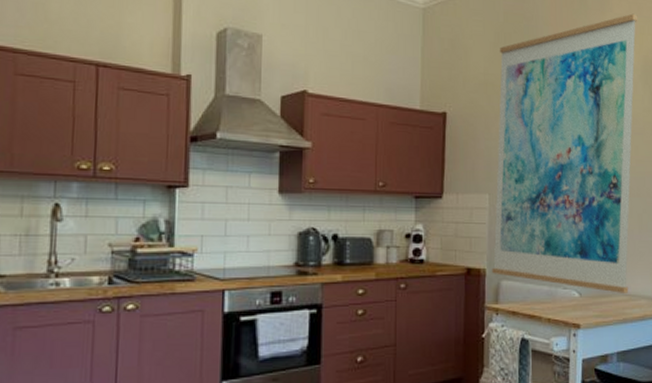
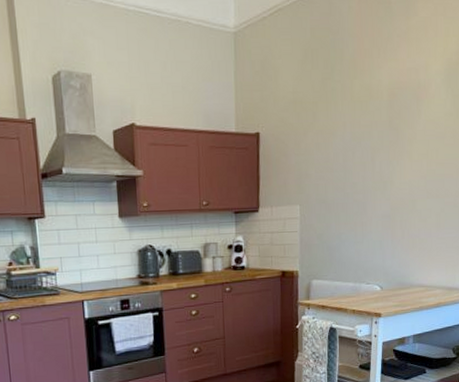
wall art: present [492,13,638,293] -> none [304,15,443,285]

